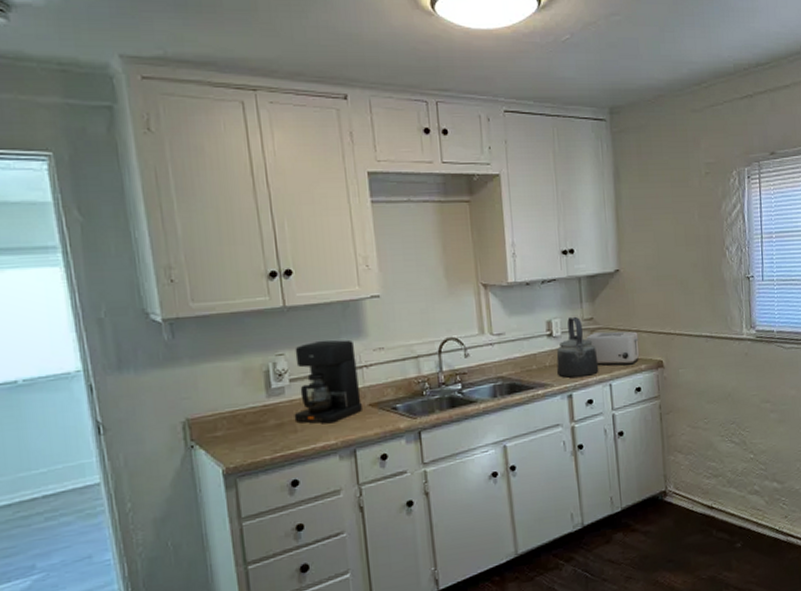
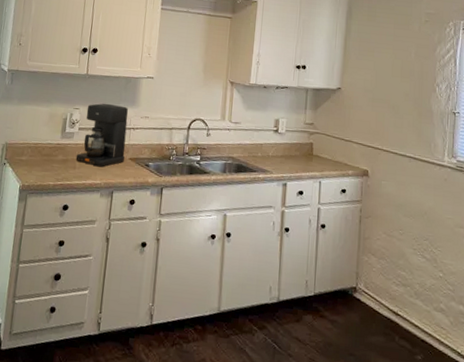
kettle: present [556,316,599,379] -> none [277,119,313,172]
toaster: present [585,331,640,366] -> none [305,136,350,169]

